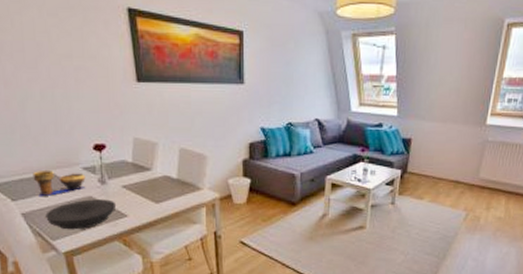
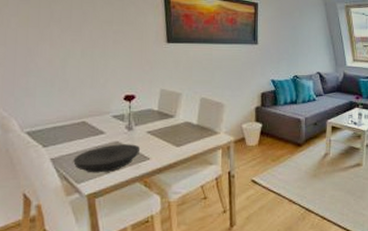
decorative bowl: present [32,169,86,197] -> none [65,118,114,143]

